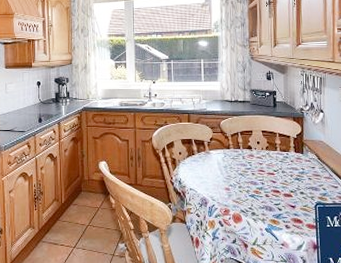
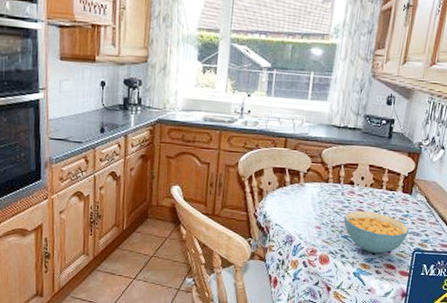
cereal bowl: none [248,171,307,209] -> present [343,210,409,254]

